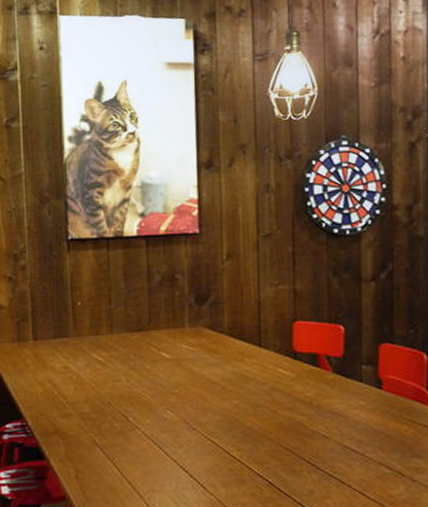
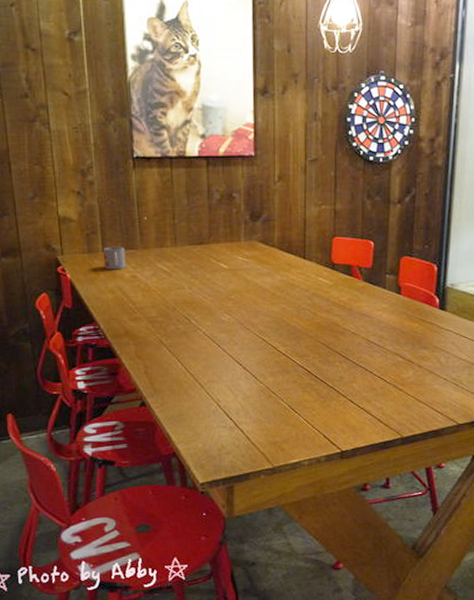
mug: none [33,334,58,360] -> present [103,246,126,270]

